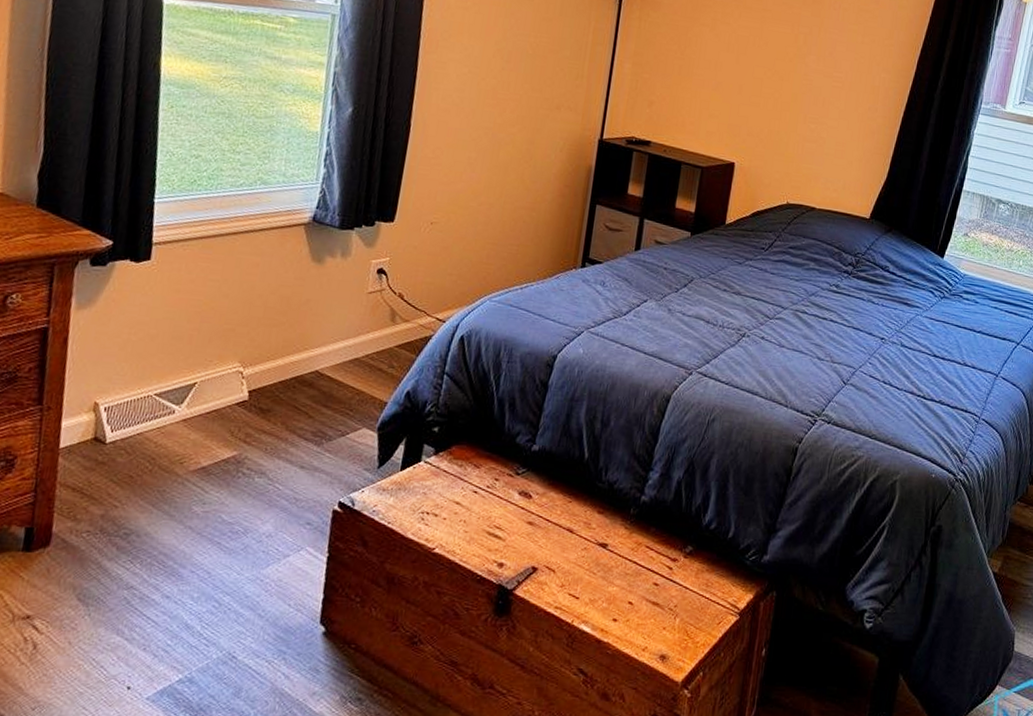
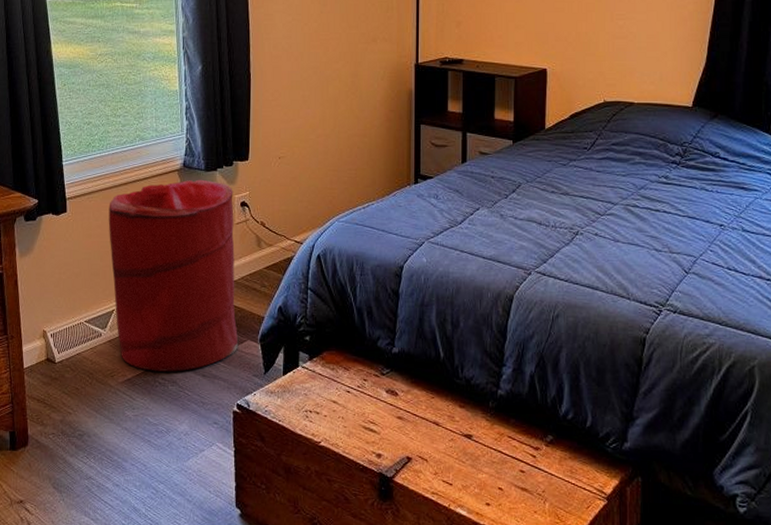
laundry hamper: none [196,237,371,461] -> present [108,179,238,372]

